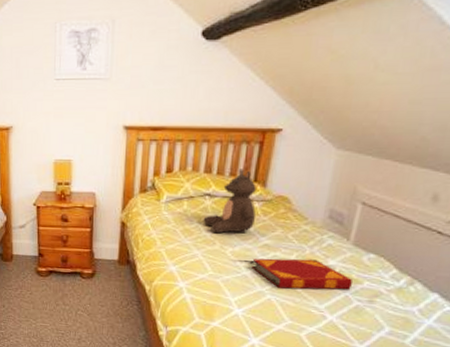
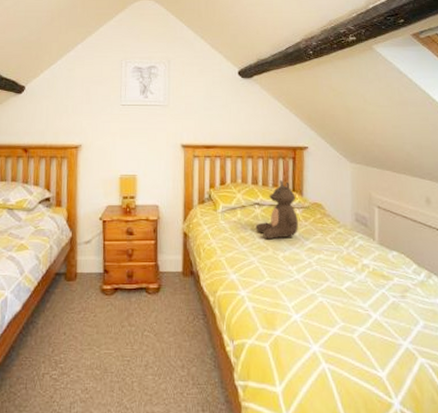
hardback book: present [251,258,353,290] -> none [301,259,385,290]

